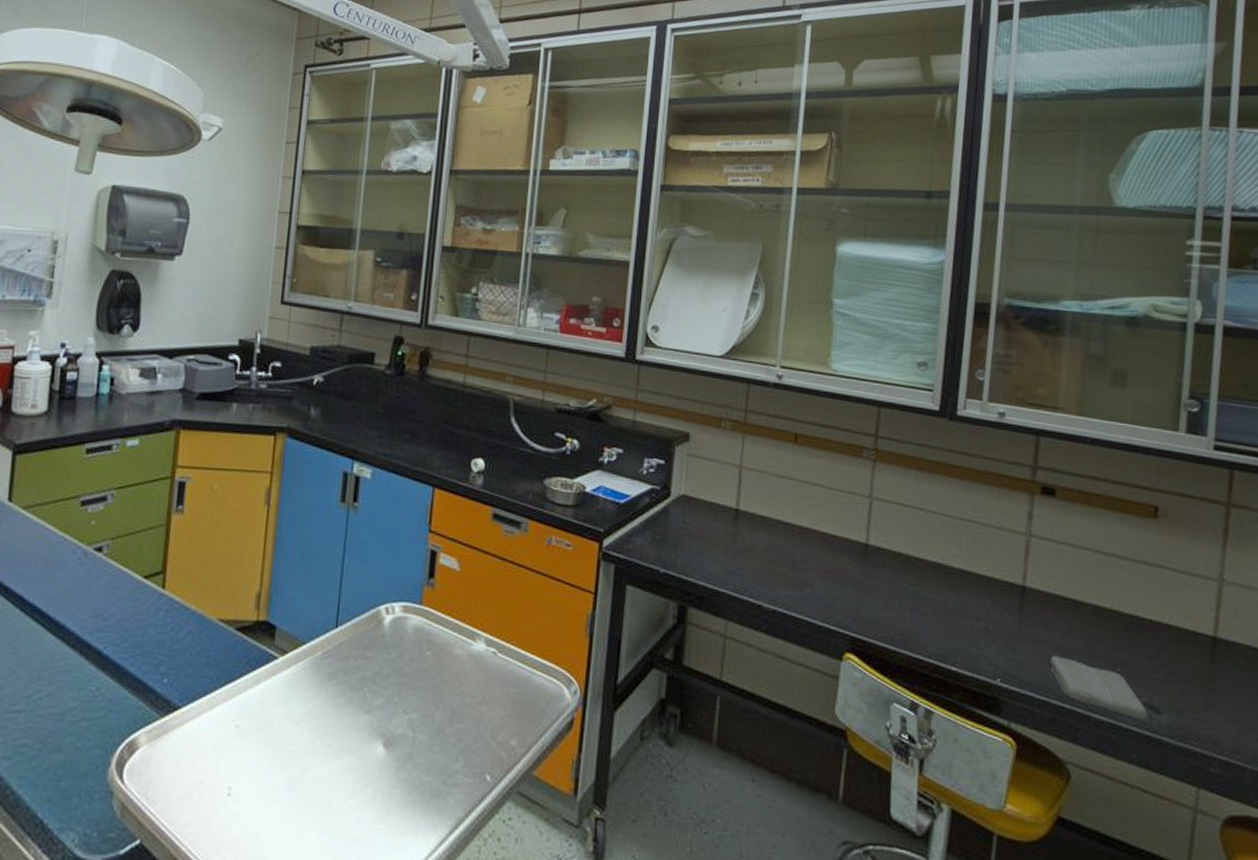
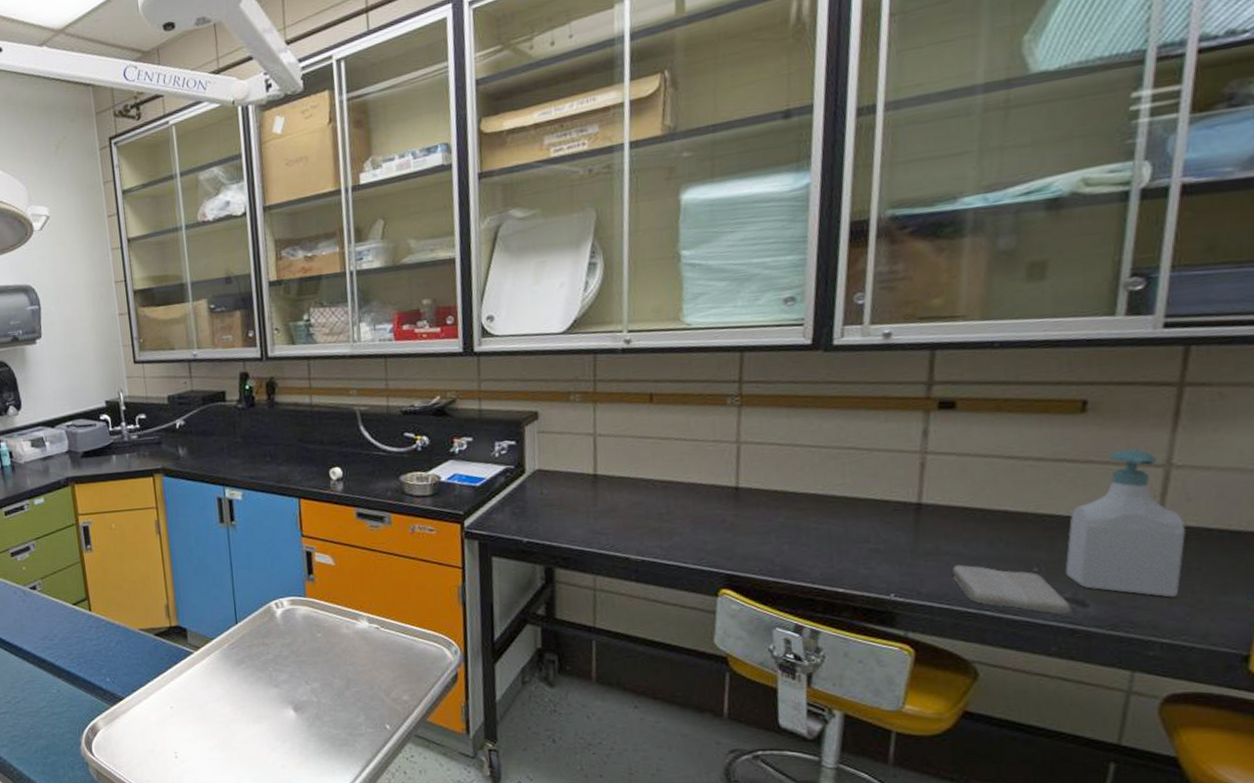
soap bottle: none [1142,559,1236,713] -> present [1065,448,1185,598]

